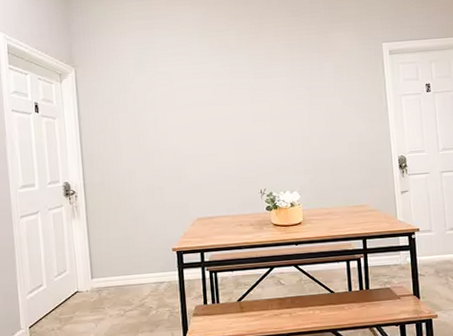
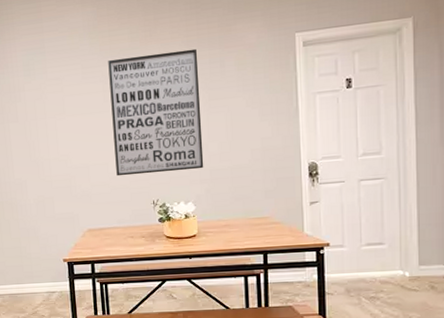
wall art: none [217,51,307,167] -> present [108,48,204,177]

